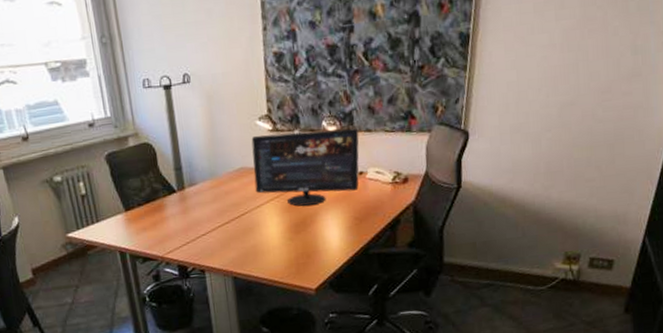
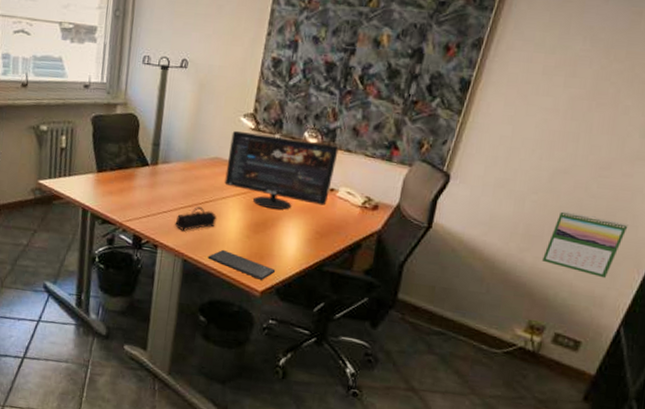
pencil case: none [216,221,257,249] -> present [175,207,218,231]
keyboard: none [256,257,325,278] -> present [207,249,276,280]
calendar: none [566,140,636,197] -> present [542,211,629,279]

